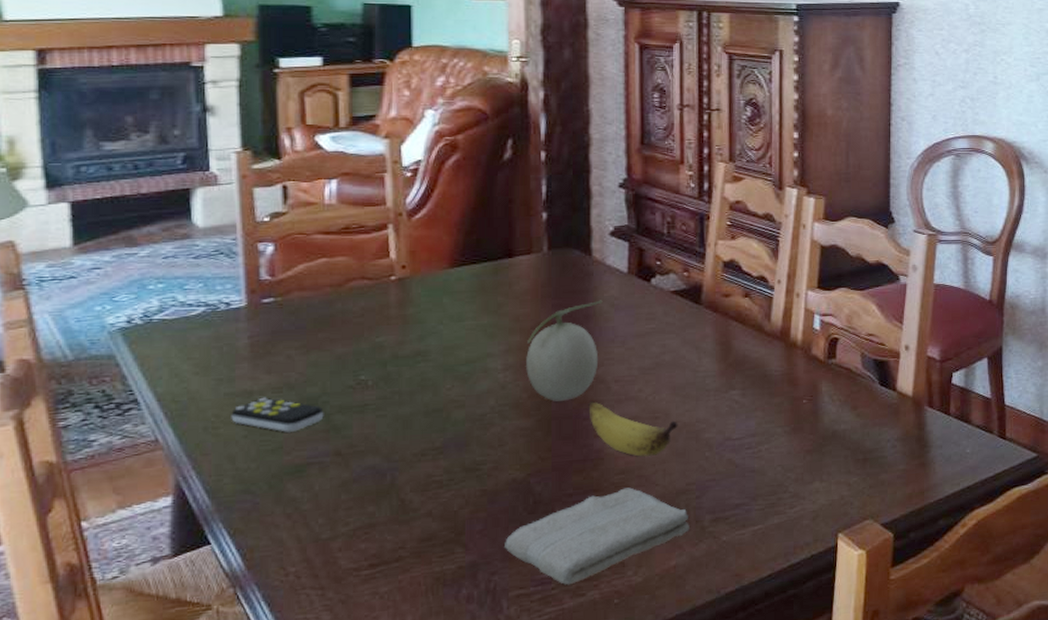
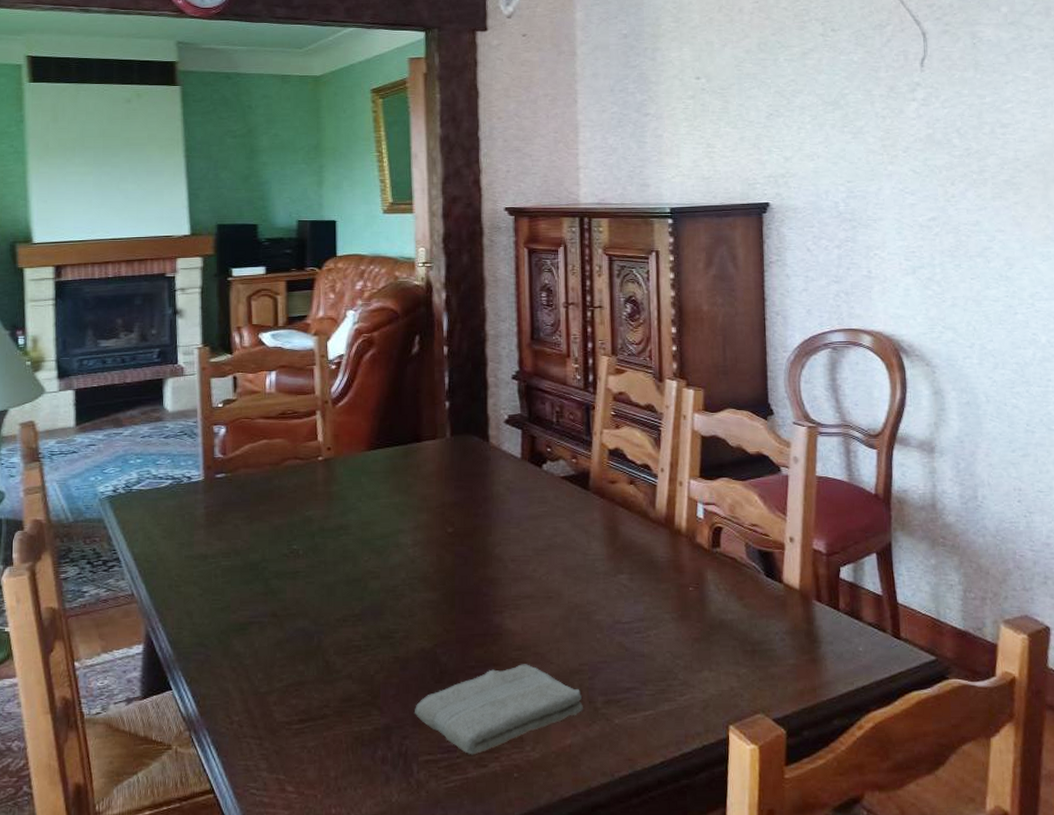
remote control: present [231,397,324,432] -> none [190,561,263,593]
fruit: present [525,300,603,401] -> none [431,483,499,577]
banana: present [588,401,678,457] -> none [488,579,570,635]

